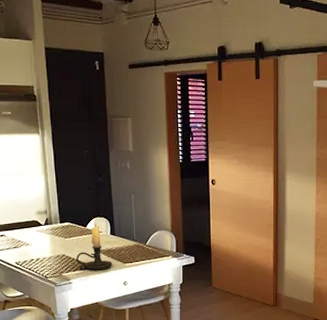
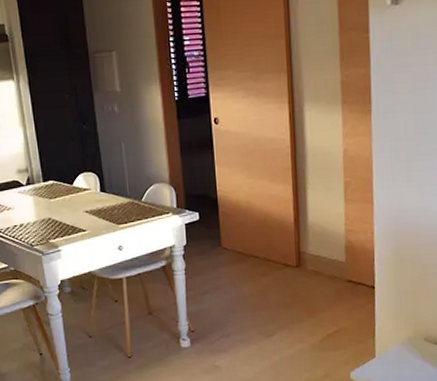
candle holder: present [76,218,113,270] -> none [63,173,105,235]

